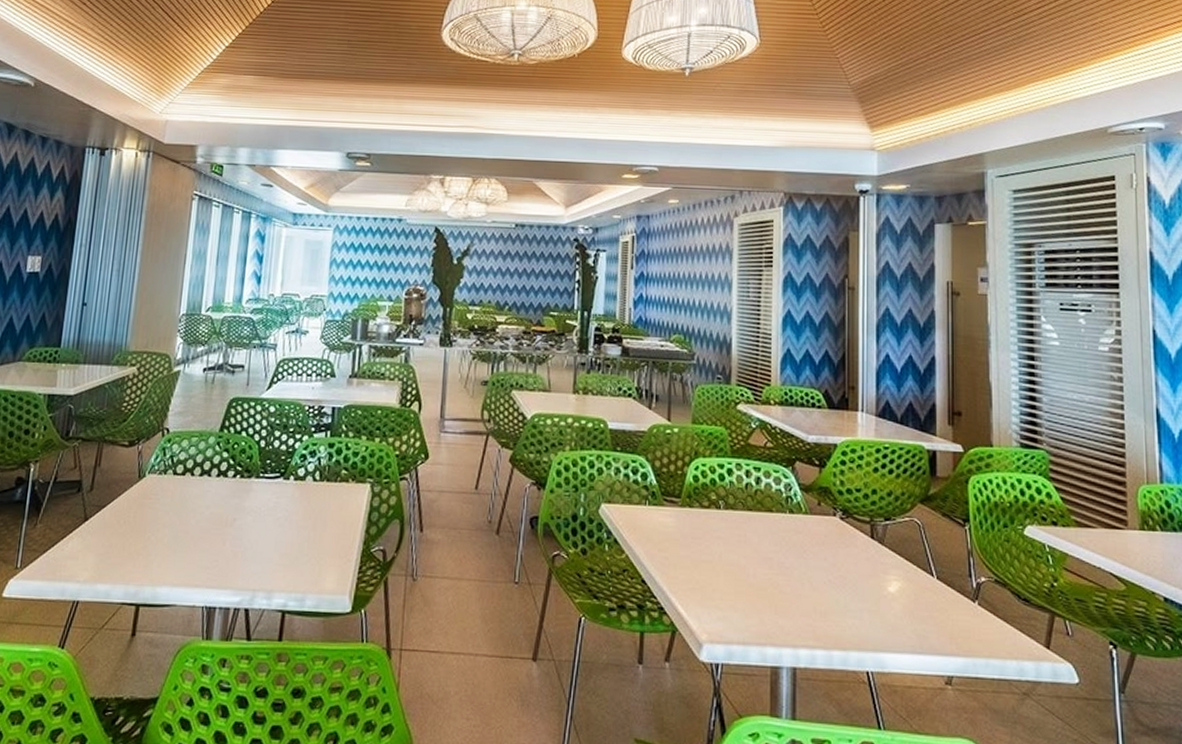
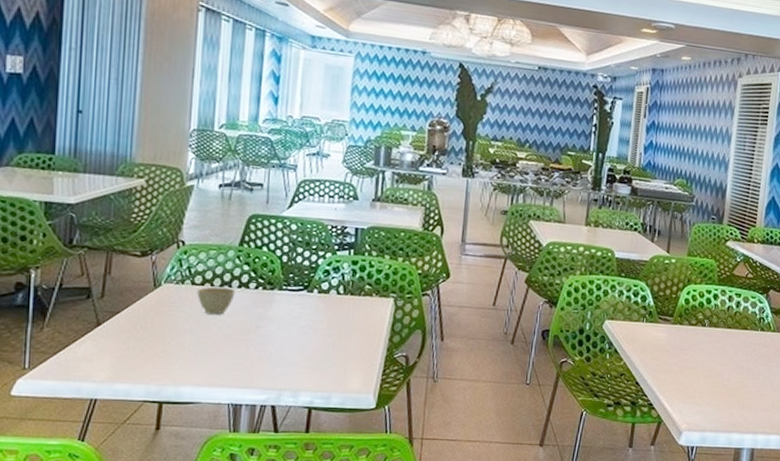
cup: none [178,476,214,507] -> present [197,286,236,315]

